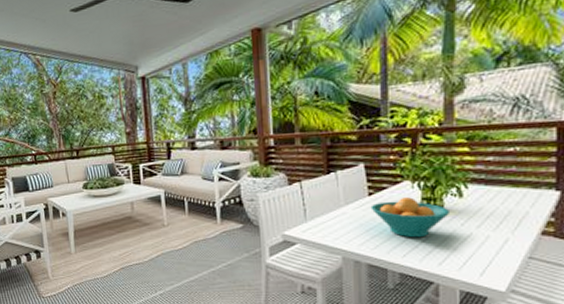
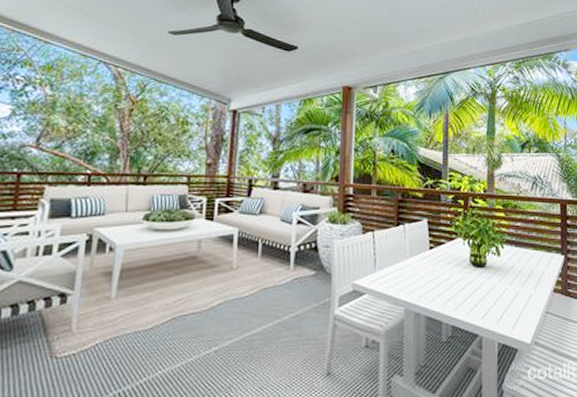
fruit bowl: present [370,197,449,238] -> none [431,253,490,292]

